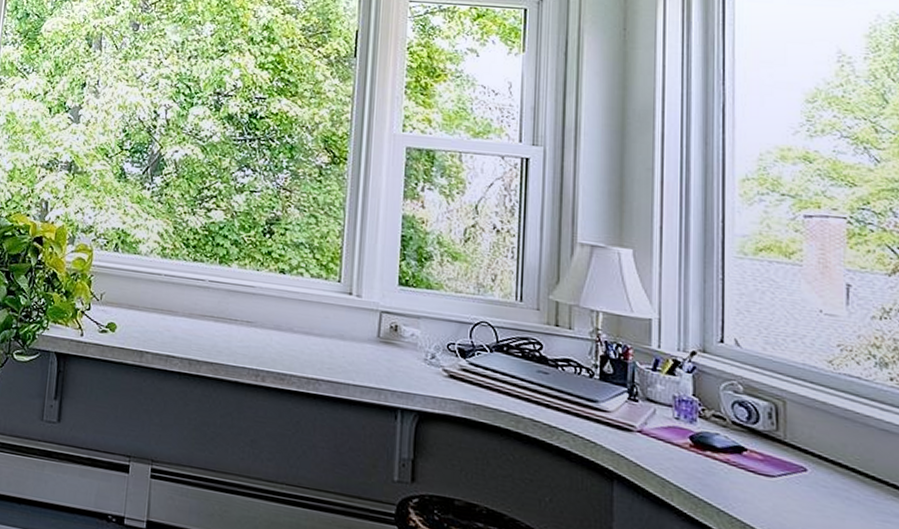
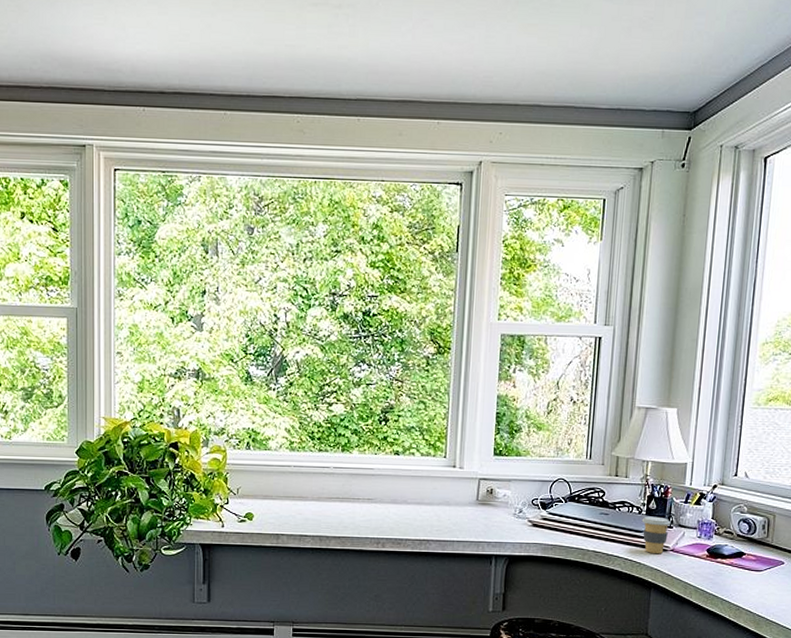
coffee cup: none [594,381,636,434] -> present [641,516,671,553]

